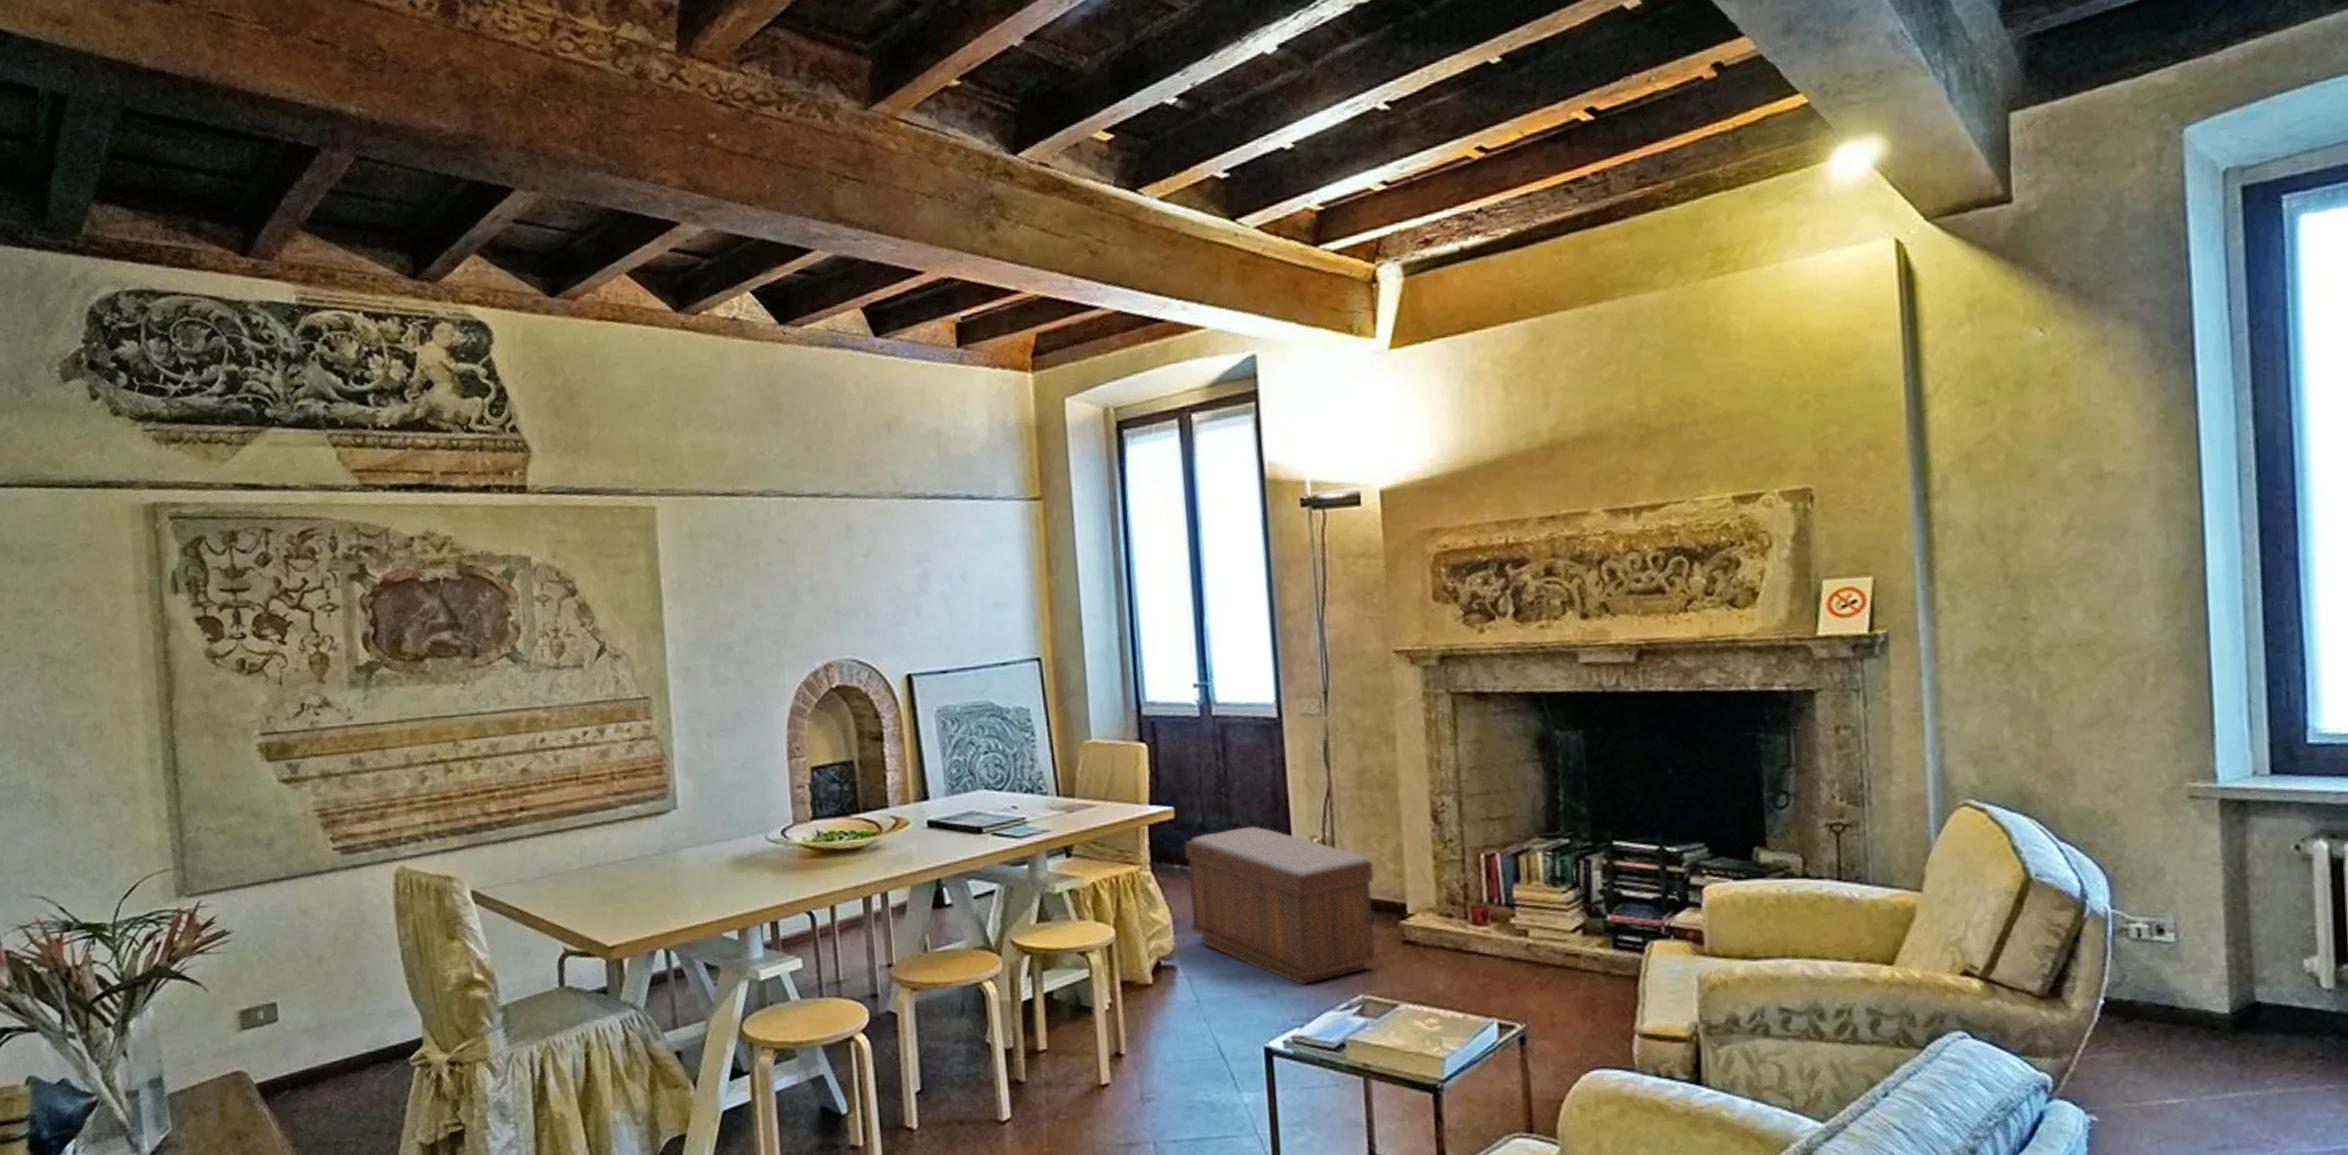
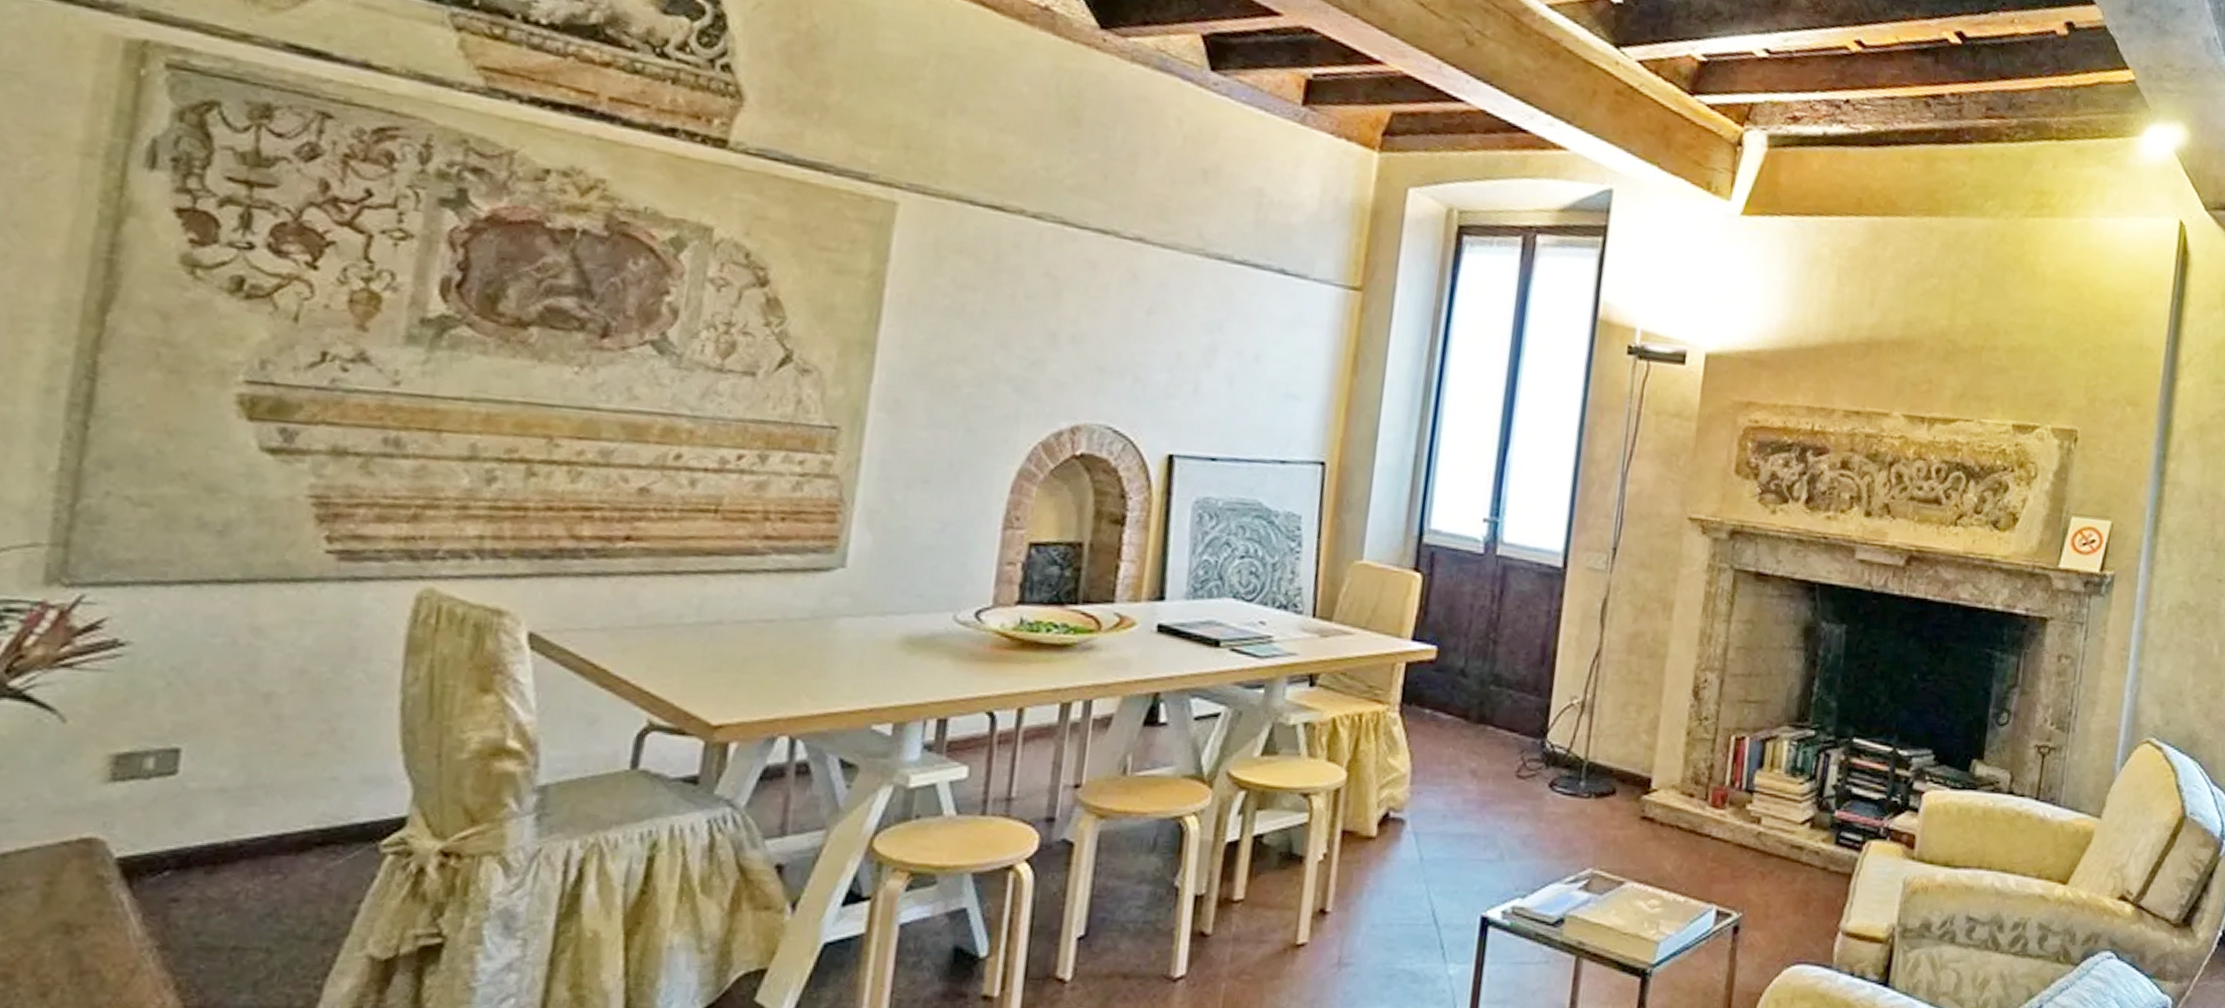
bench: present [1184,826,1379,986] -> none [1429,677,1628,854]

